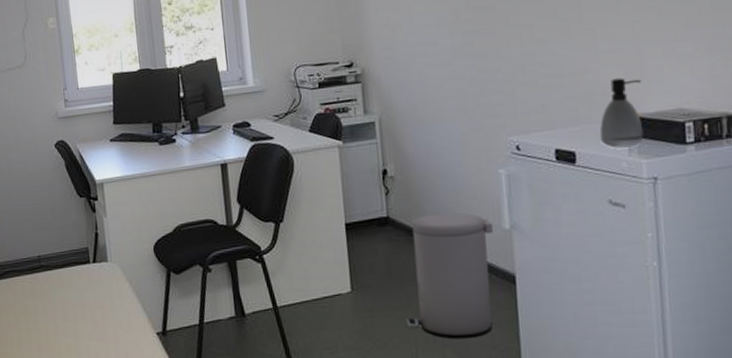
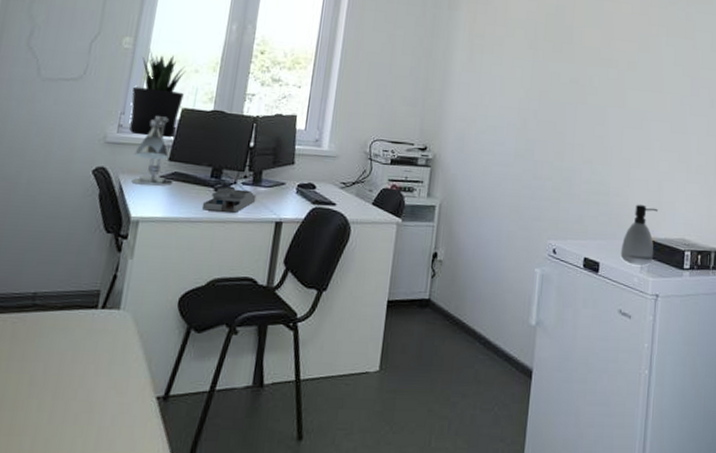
planter: none [67,25,112,105] -> present [129,50,186,137]
desk lamp: none [84,84,122,151] -> present [131,116,173,187]
desk organizer: none [152,138,198,164] -> present [201,187,257,213]
pedal bin: present [405,213,494,339] -> none [425,302,522,429]

